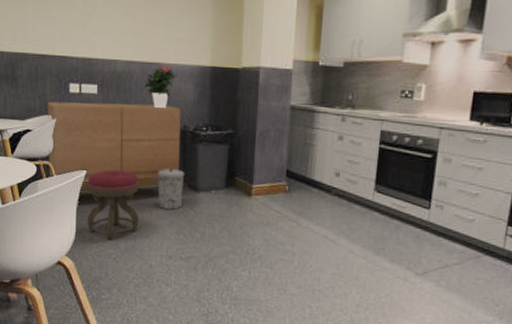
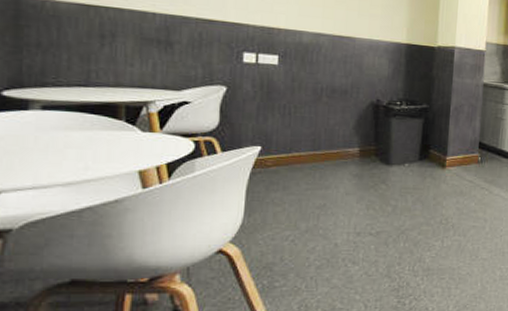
sideboard: present [48,101,181,183] -> none [211,70,374,160]
stool: present [87,170,139,240] -> none [260,145,325,221]
potted flower: present [143,66,177,108] -> none [333,40,371,82]
trash can: present [157,168,185,210] -> none [345,142,377,186]

